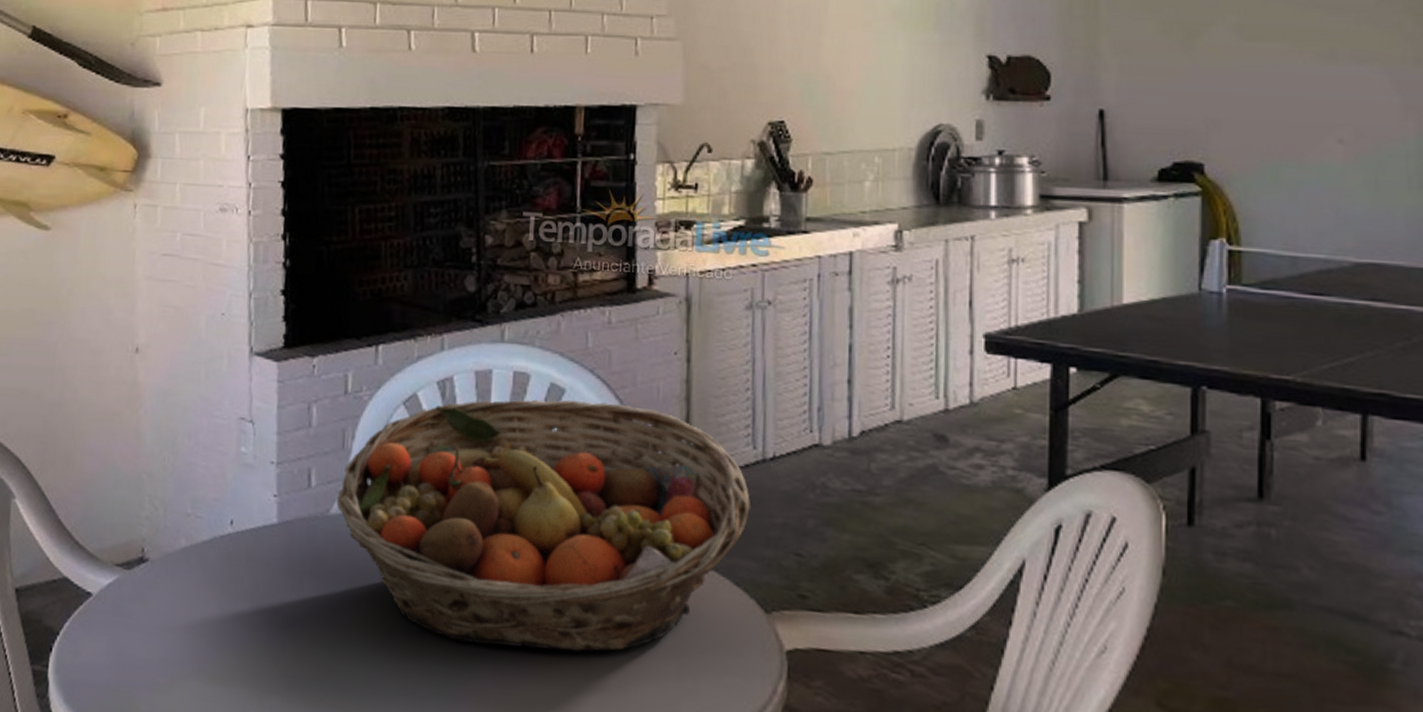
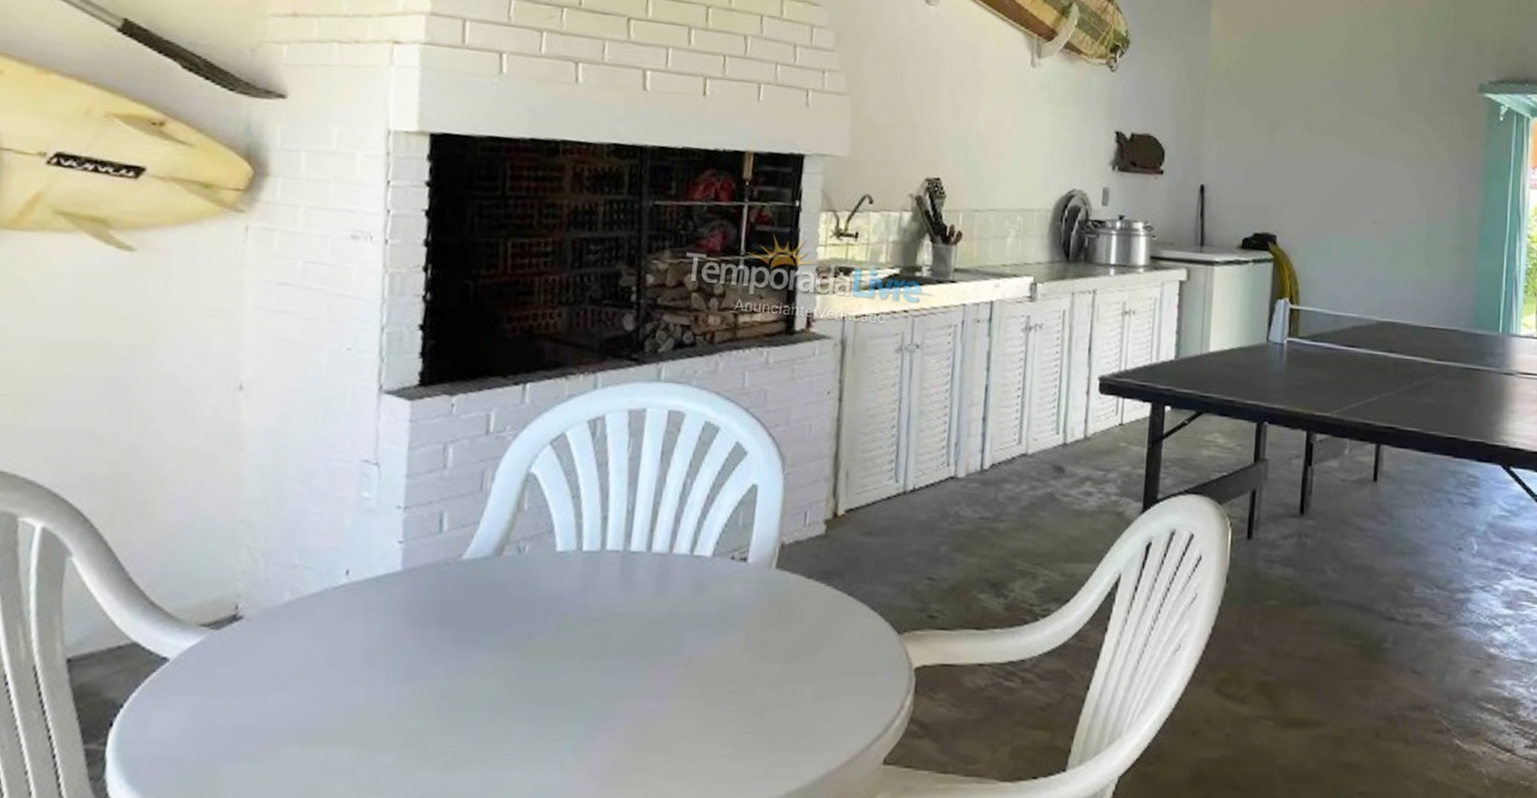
fruit basket: present [336,399,750,652] -> none [470,438,890,684]

